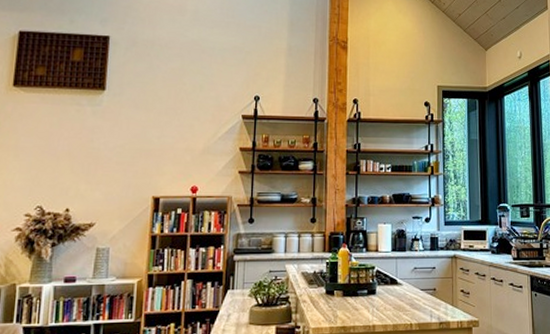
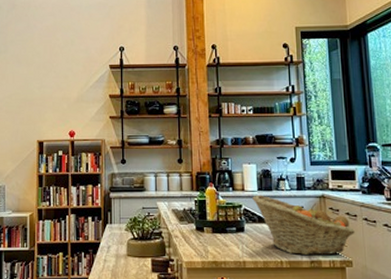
fruit basket: none [386,255,483,317] -> present [252,195,355,256]

